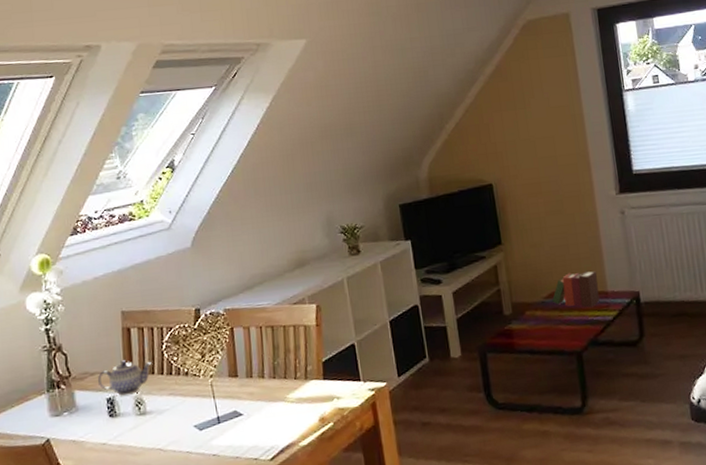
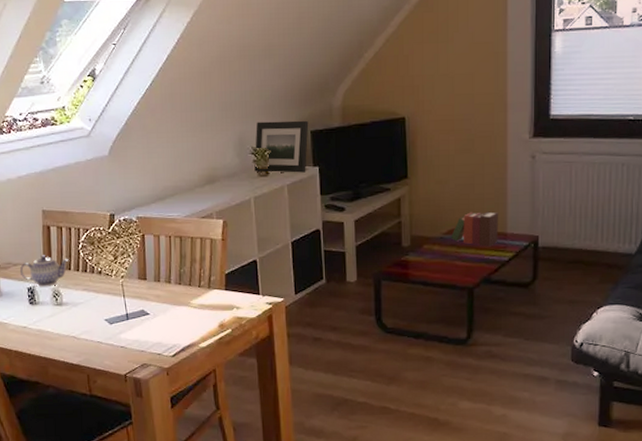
picture frame: none [343,194,399,251] -> present [254,120,309,173]

